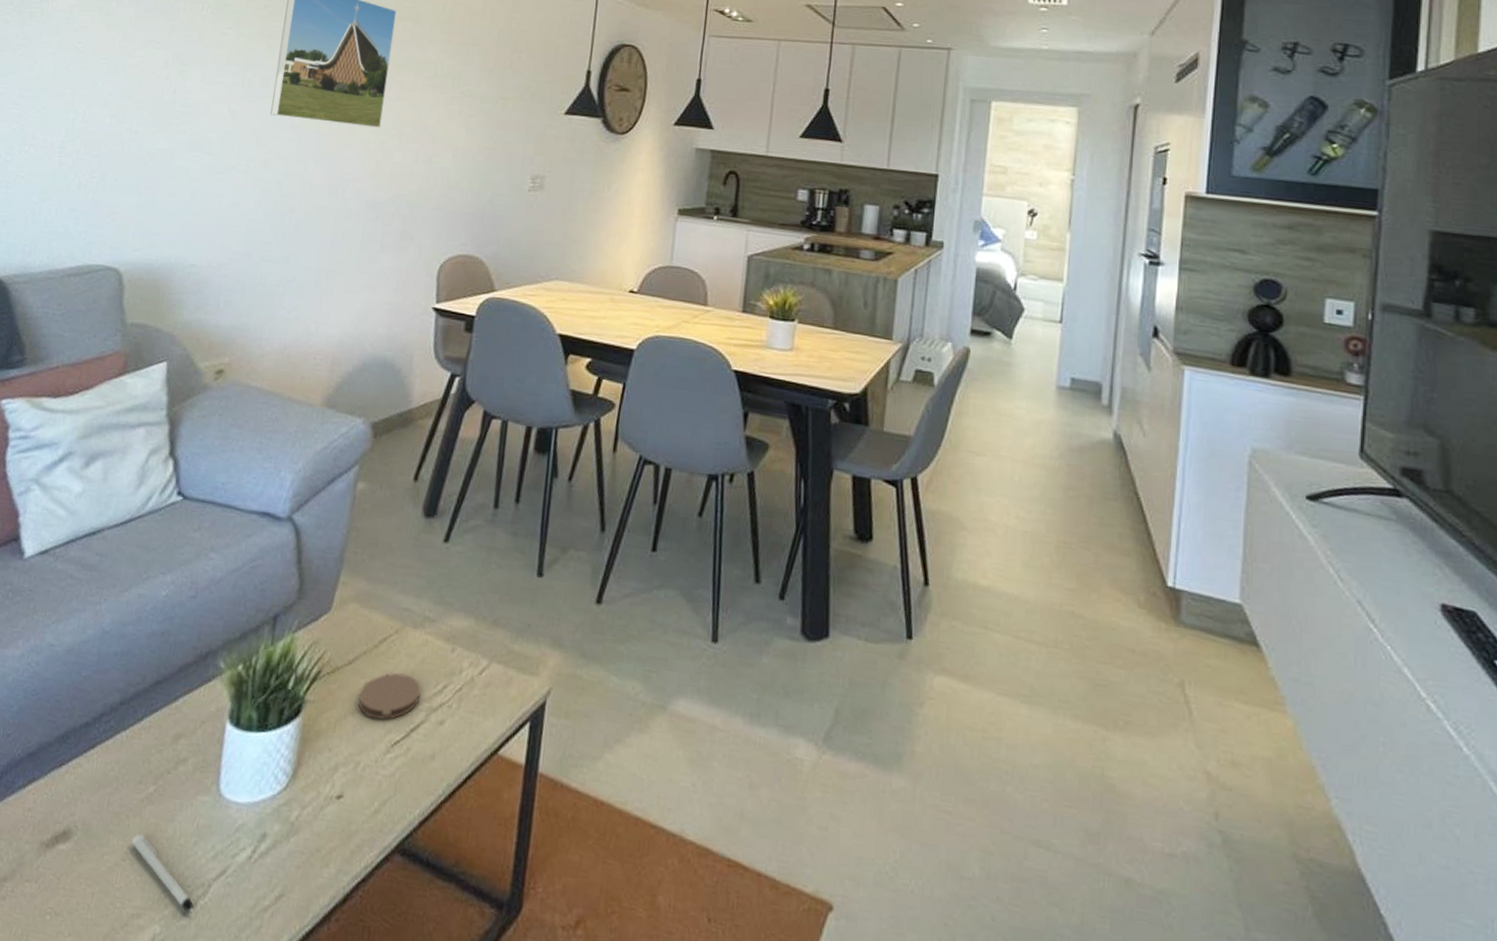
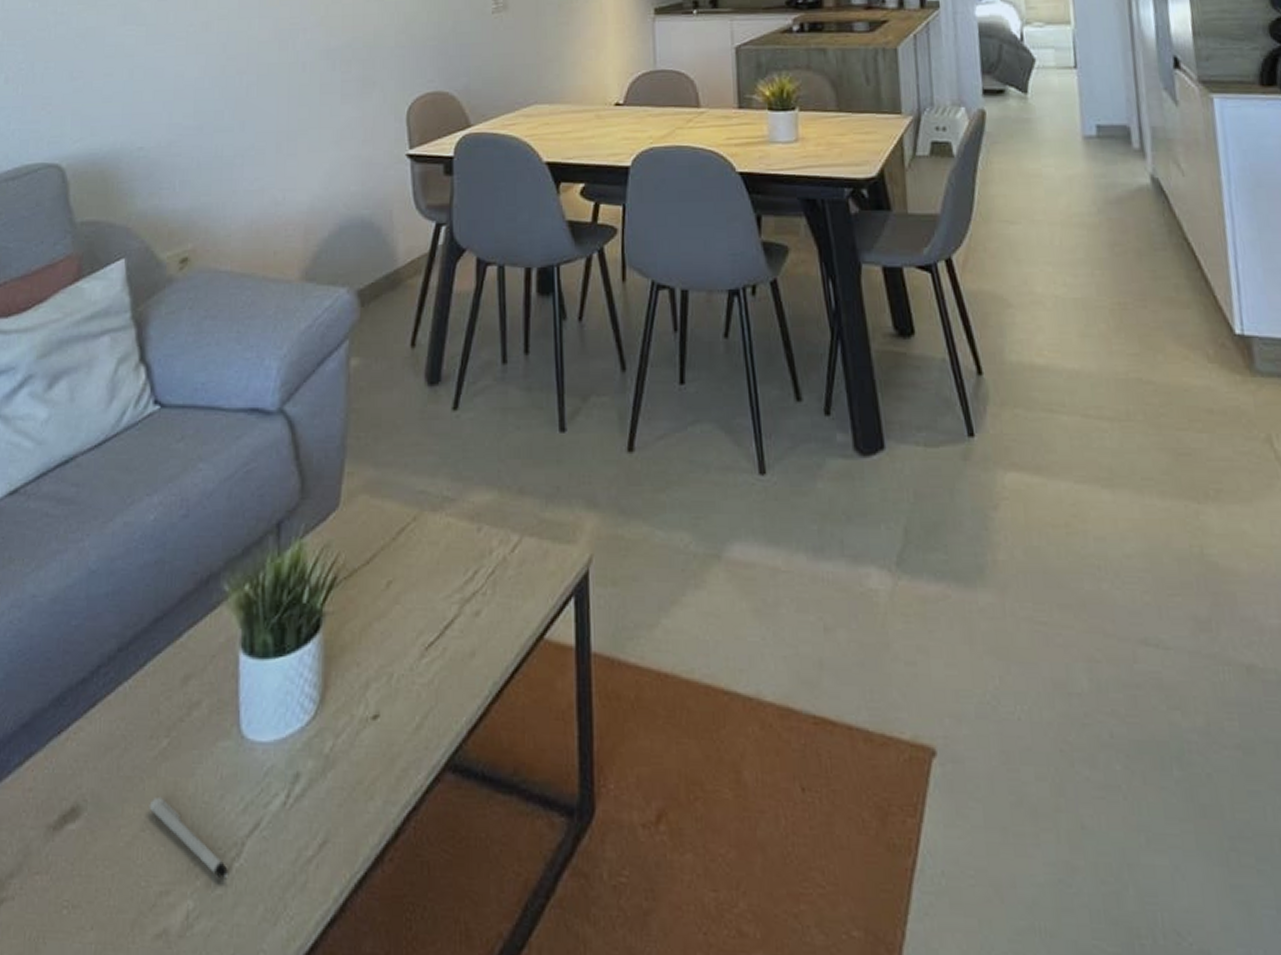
coaster: present [358,673,421,720] -> none [382,565,450,622]

